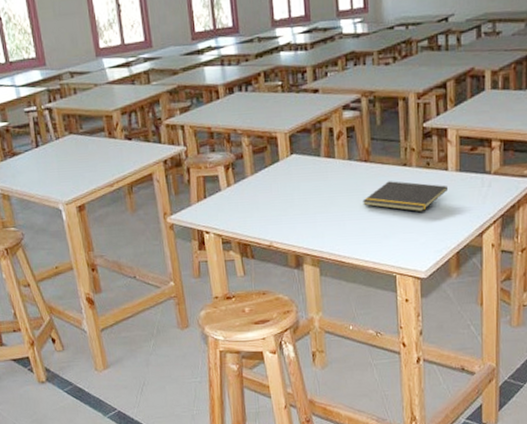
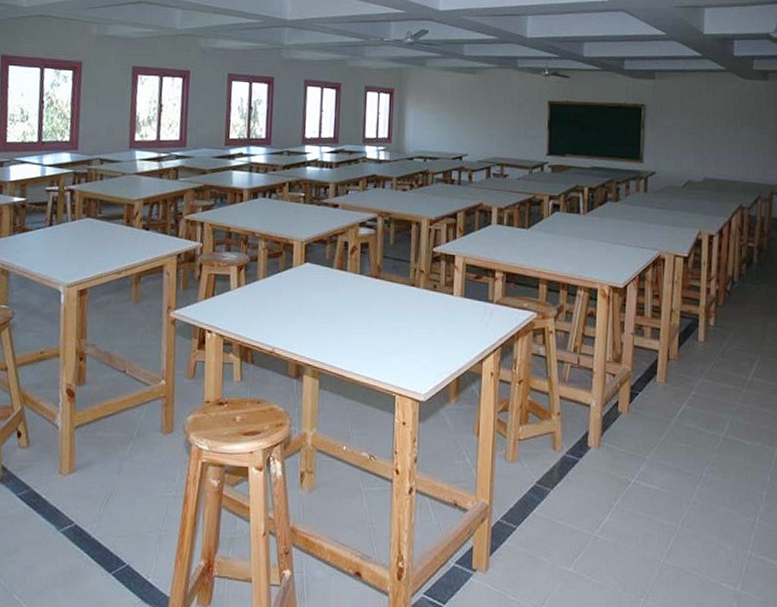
notepad: present [363,181,449,212] -> none [369,299,453,334]

